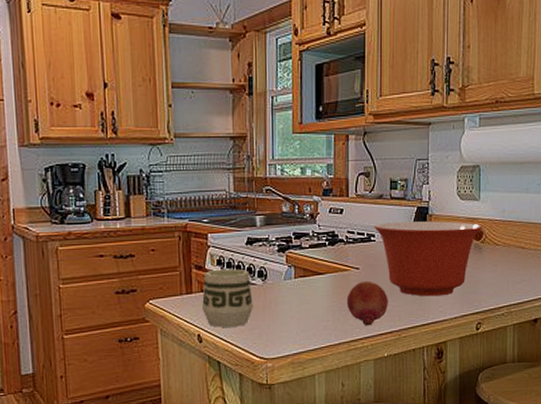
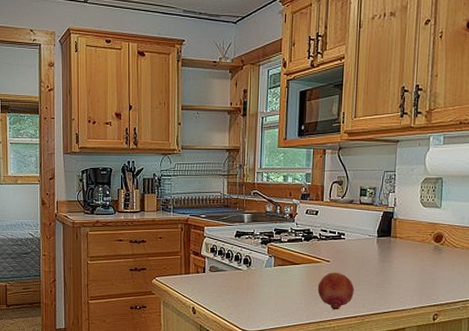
cup: present [202,269,253,327] -> none [197,256,239,303]
mixing bowl: present [374,221,483,297] -> none [344,224,443,289]

